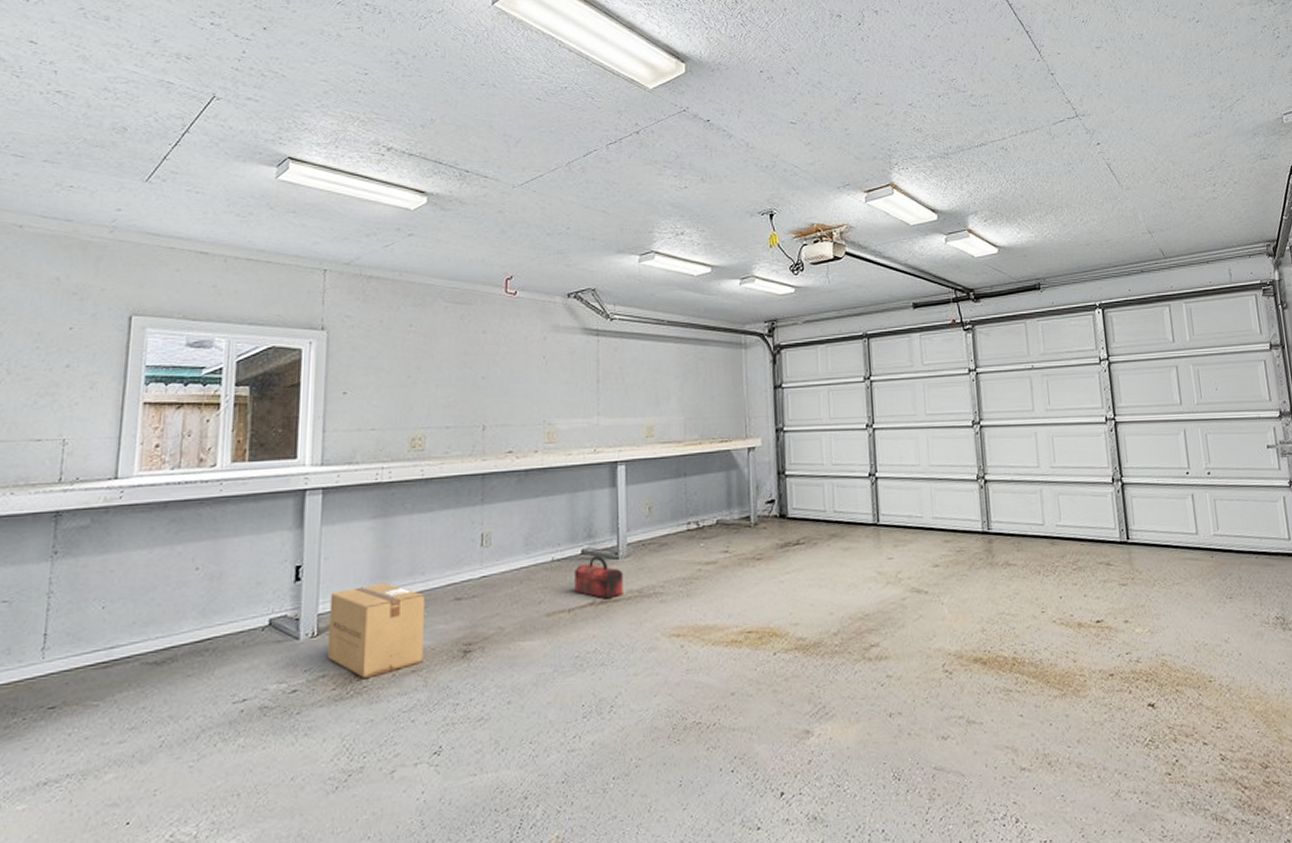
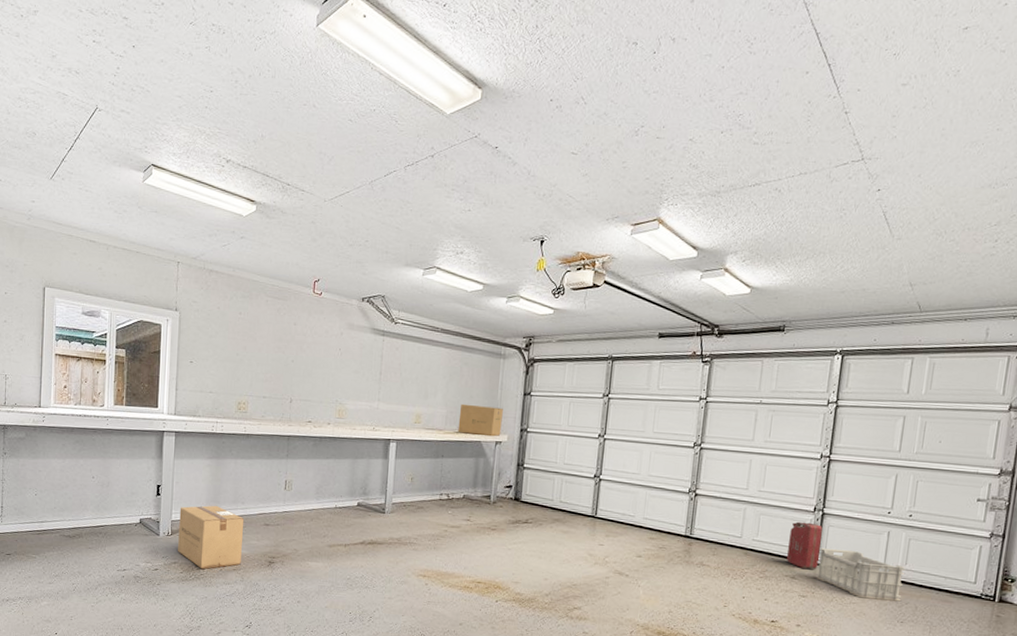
toolbox: present [575,556,623,599] -> none [350,508,387,542]
box: none [700,406,753,444] -> present [458,403,503,437]
jerry can: none [1093,496,1131,551] -> present [787,521,822,569]
plastic crate: none [1128,522,1224,577] -> present [816,547,906,602]

